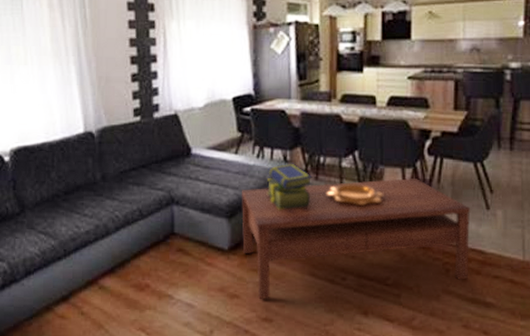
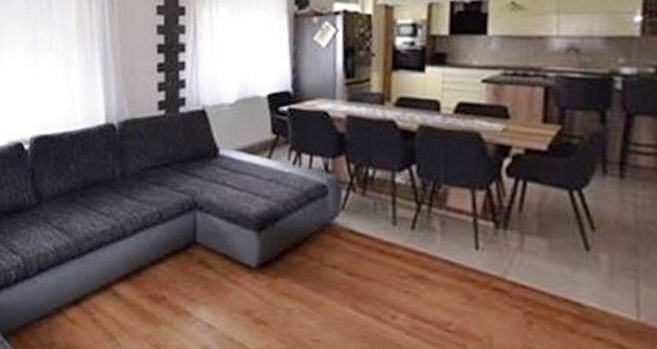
coffee table: present [241,178,471,300] -> none [273,199,564,337]
stack of books: present [267,163,313,210] -> none [304,173,359,228]
decorative bowl: present [327,184,384,204] -> none [376,204,448,230]

